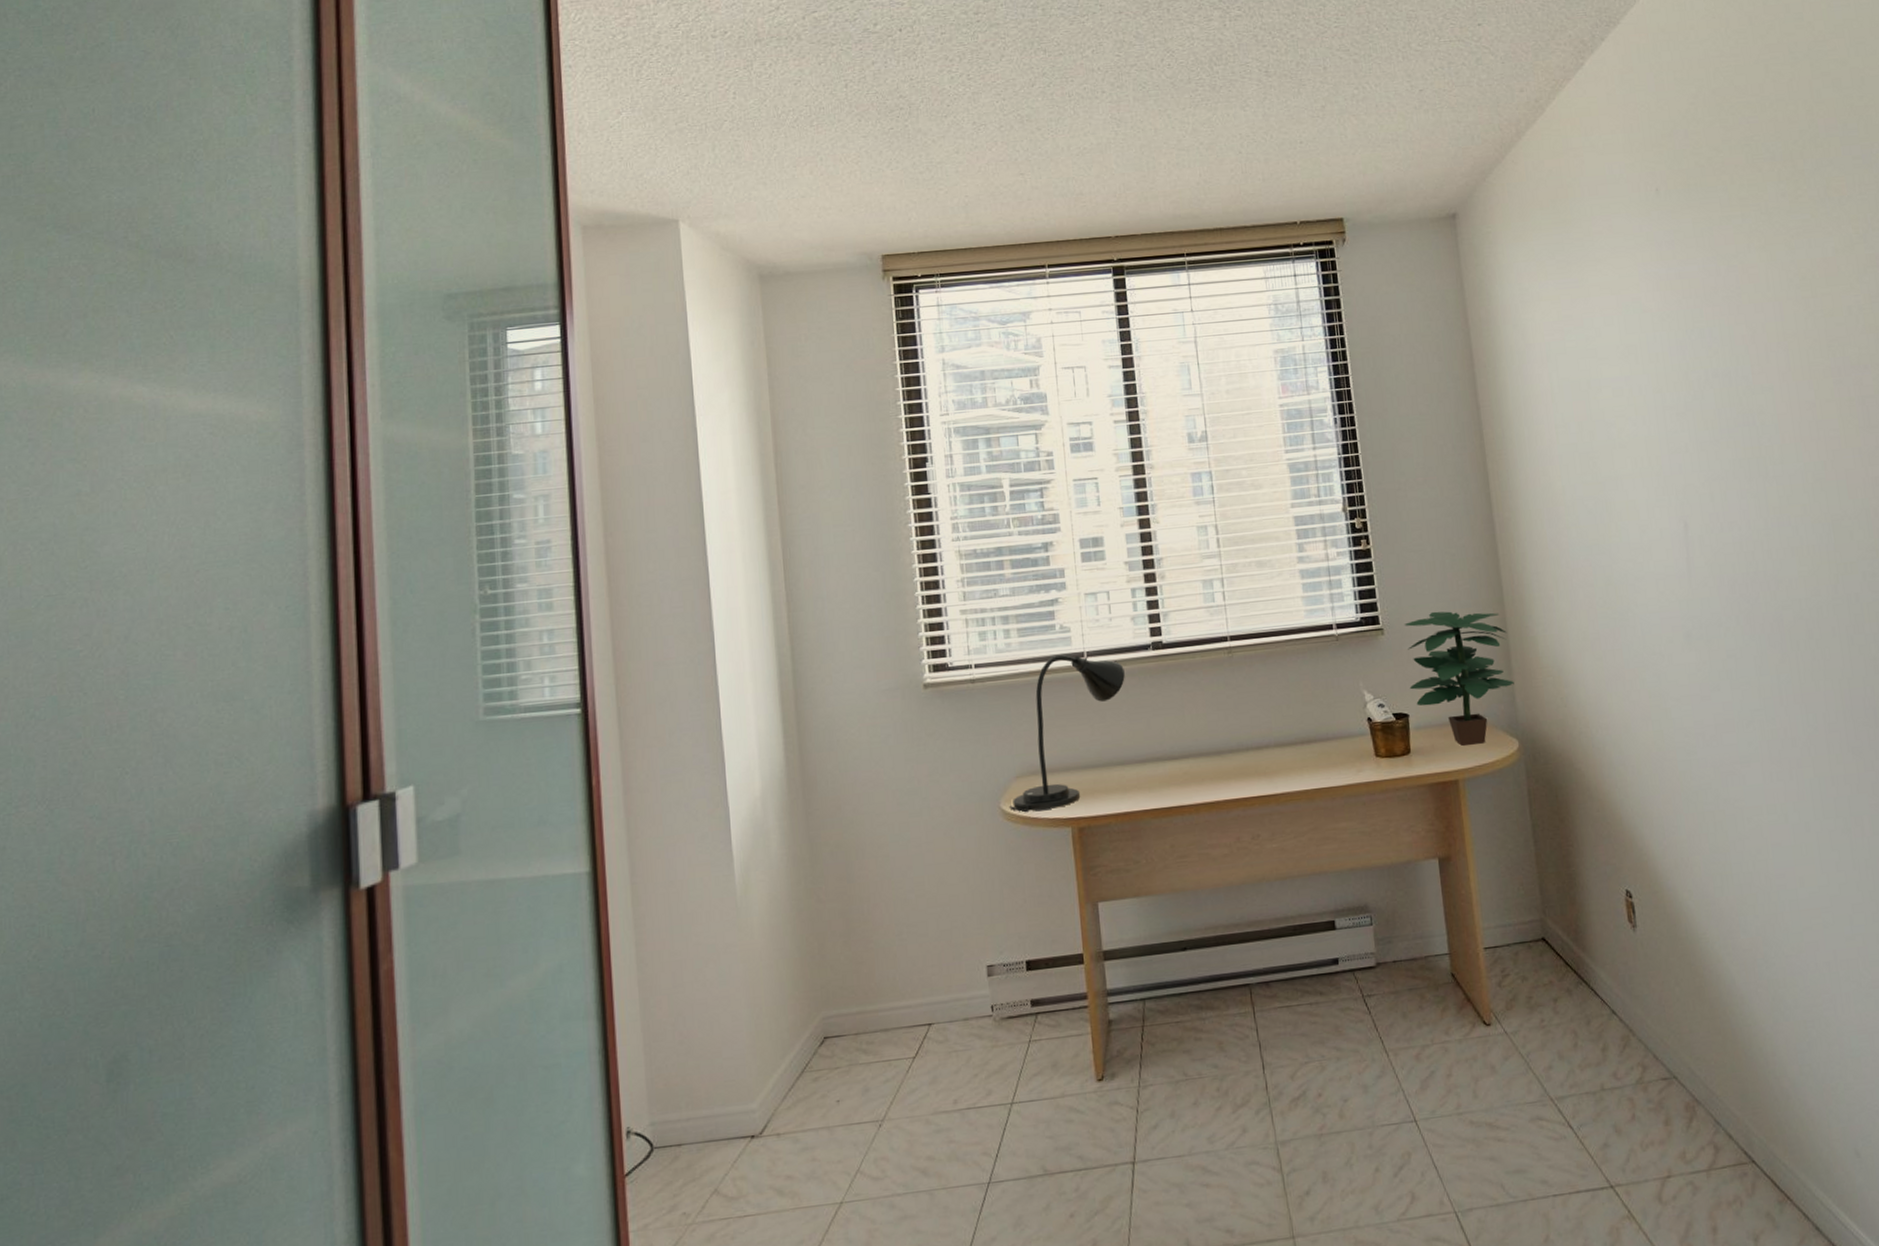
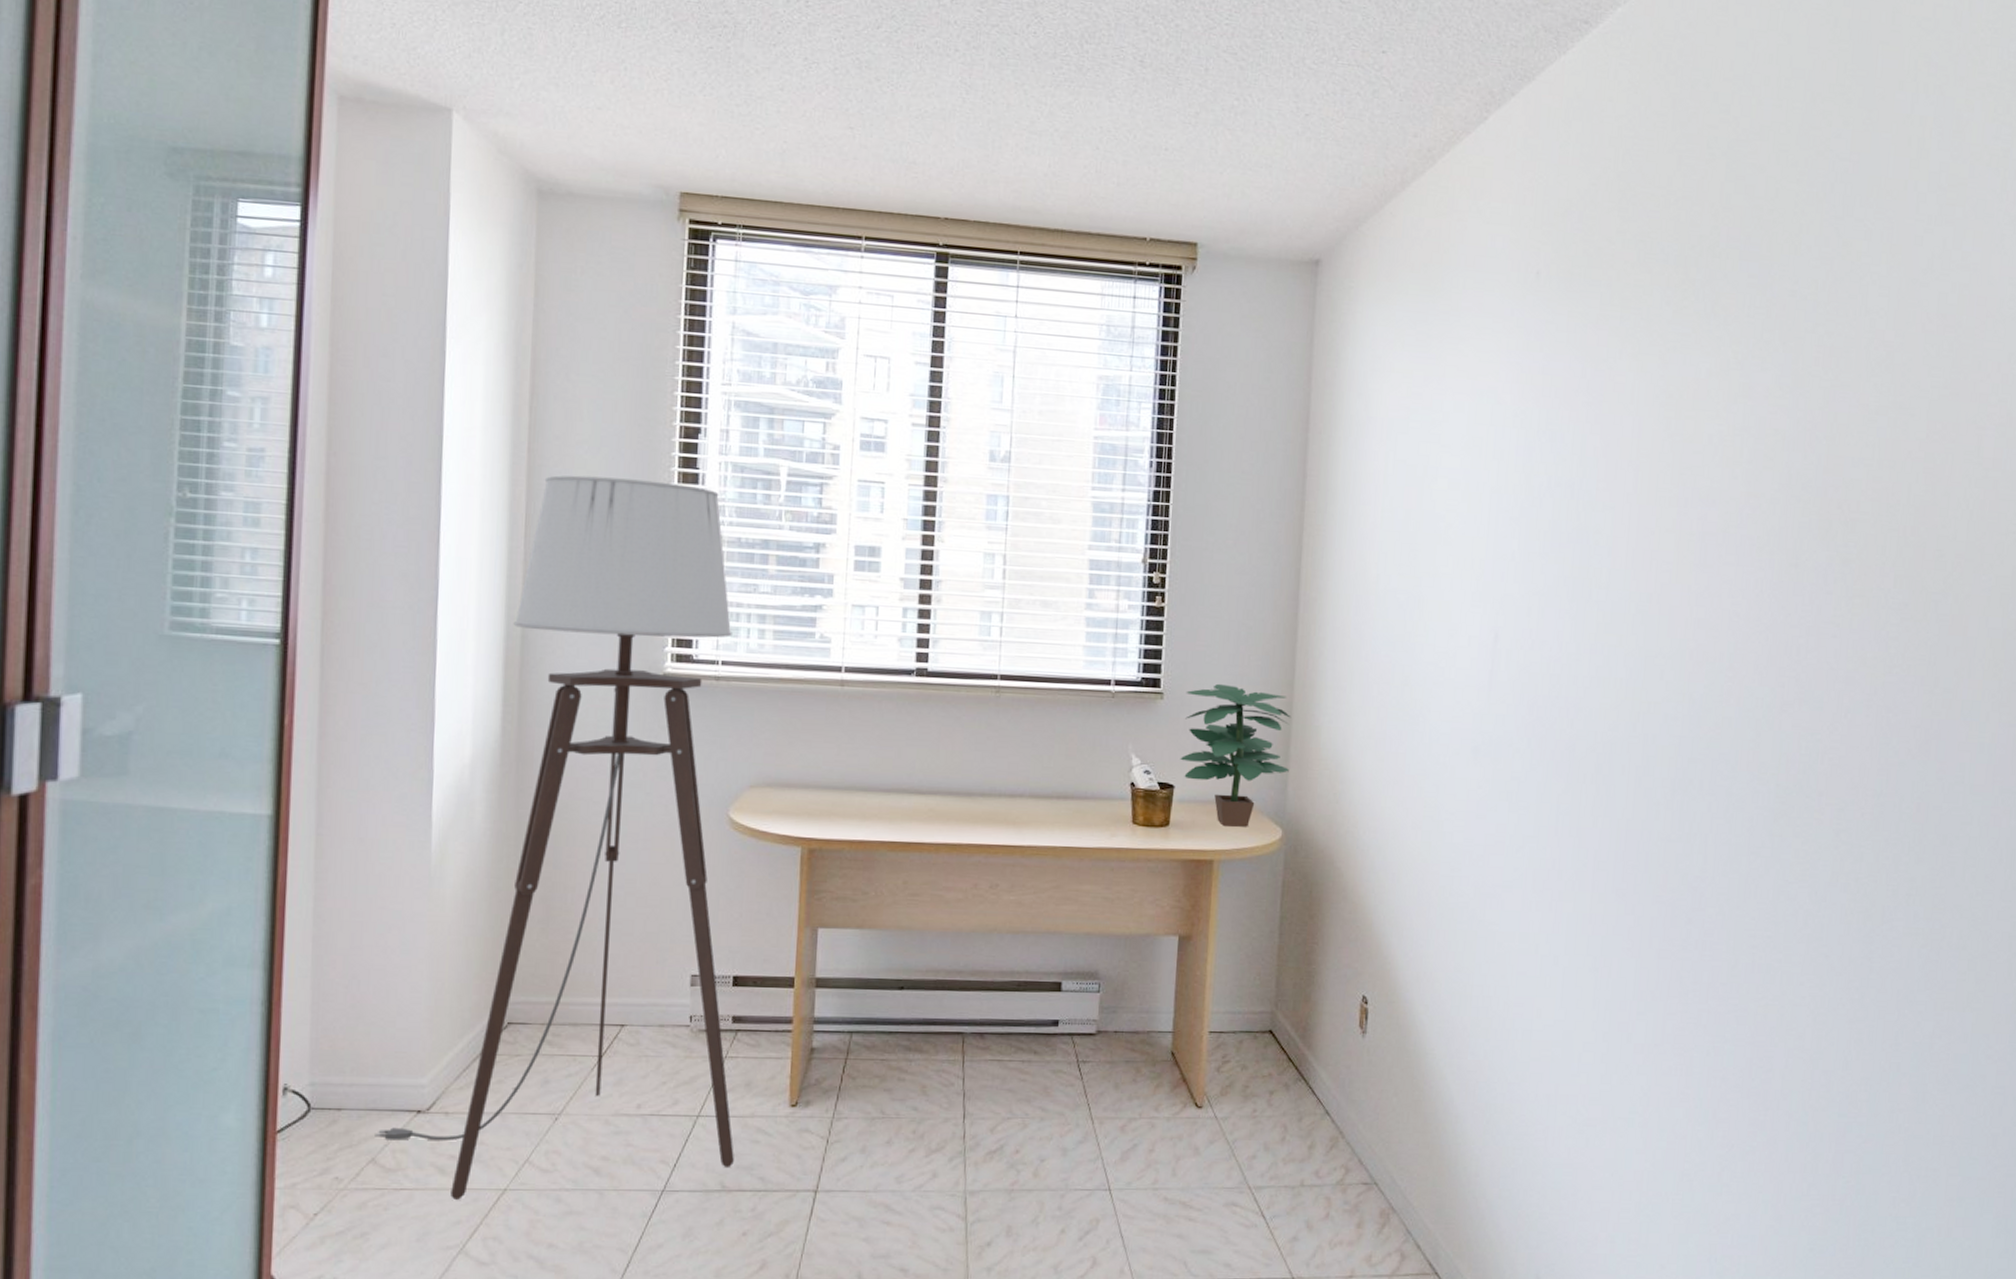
floor lamp: none [715,510,1052,1220] -> present [375,475,734,1200]
desk lamp: present [1010,655,1125,813] -> none [739,666,883,825]

